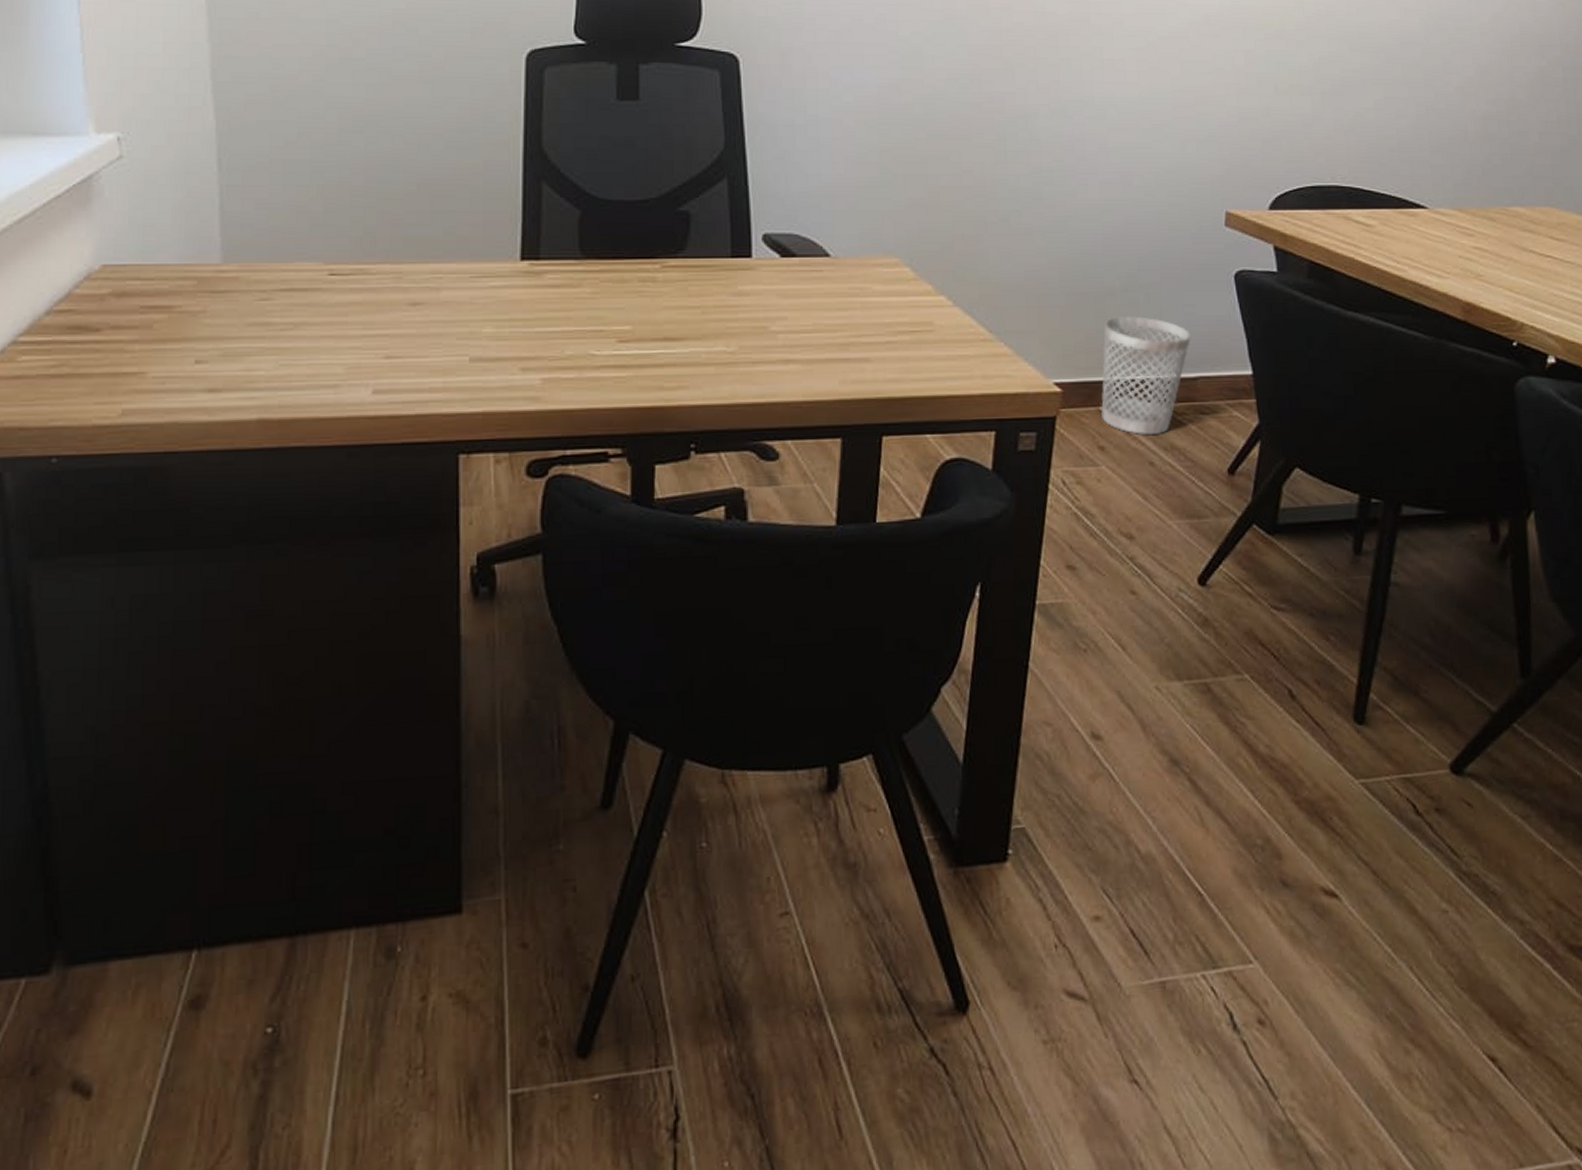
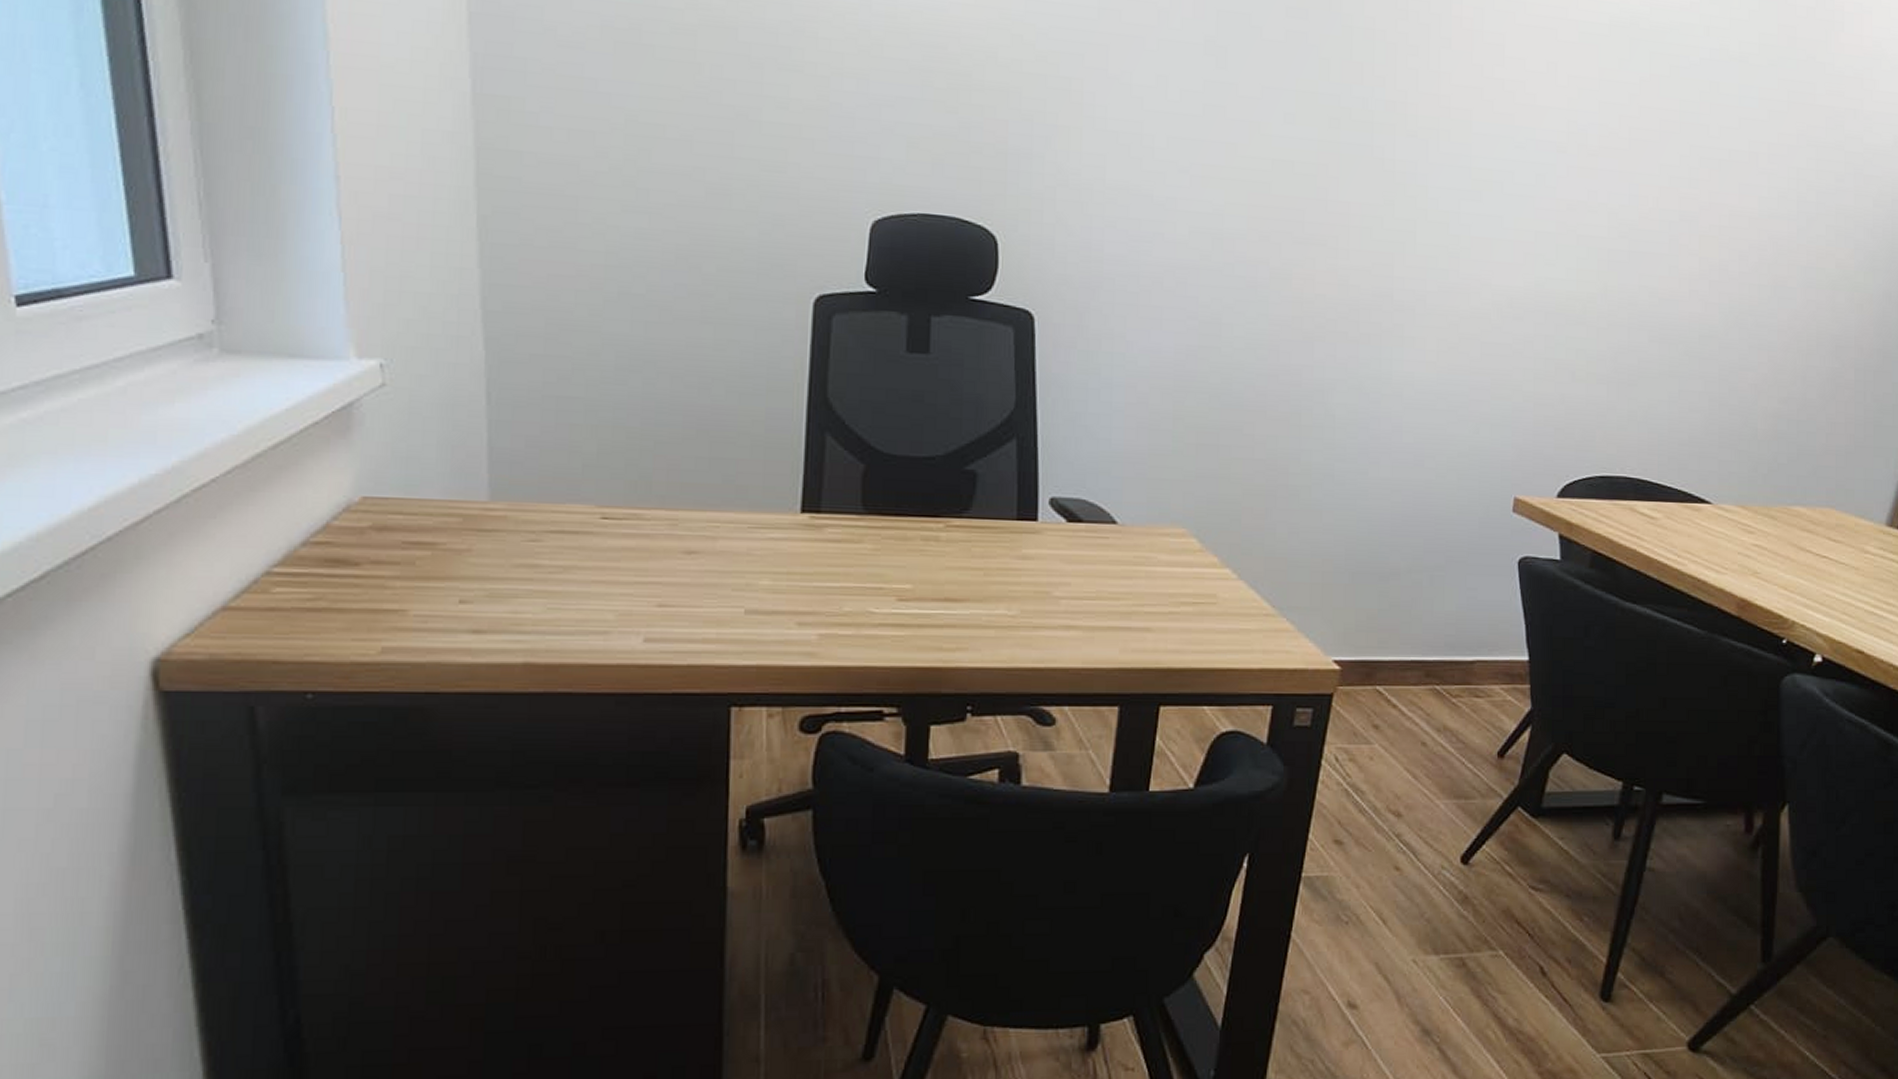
wastebasket: present [1101,315,1192,435] -> none [1378,596,1472,715]

